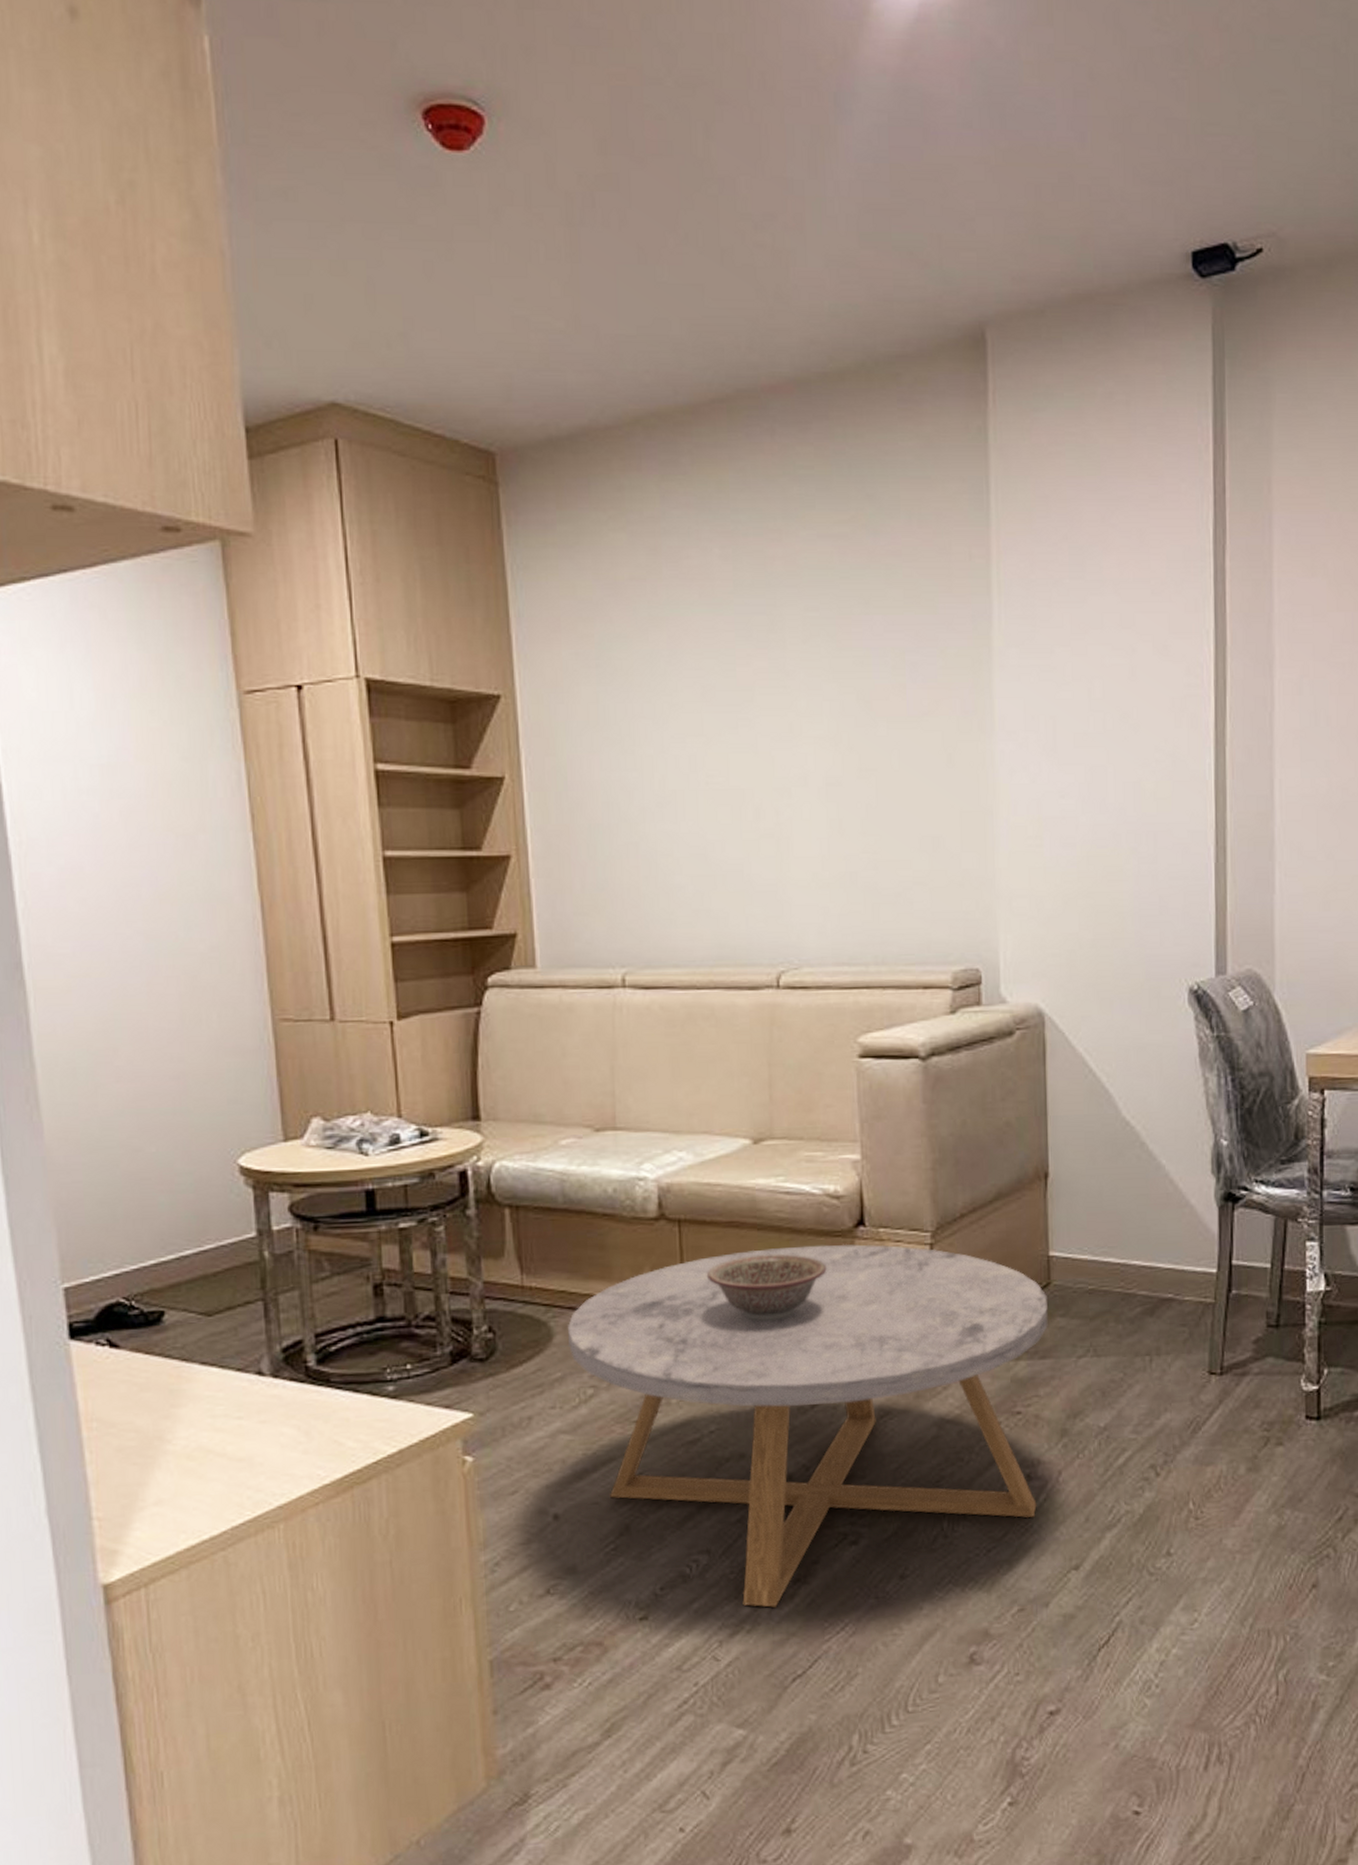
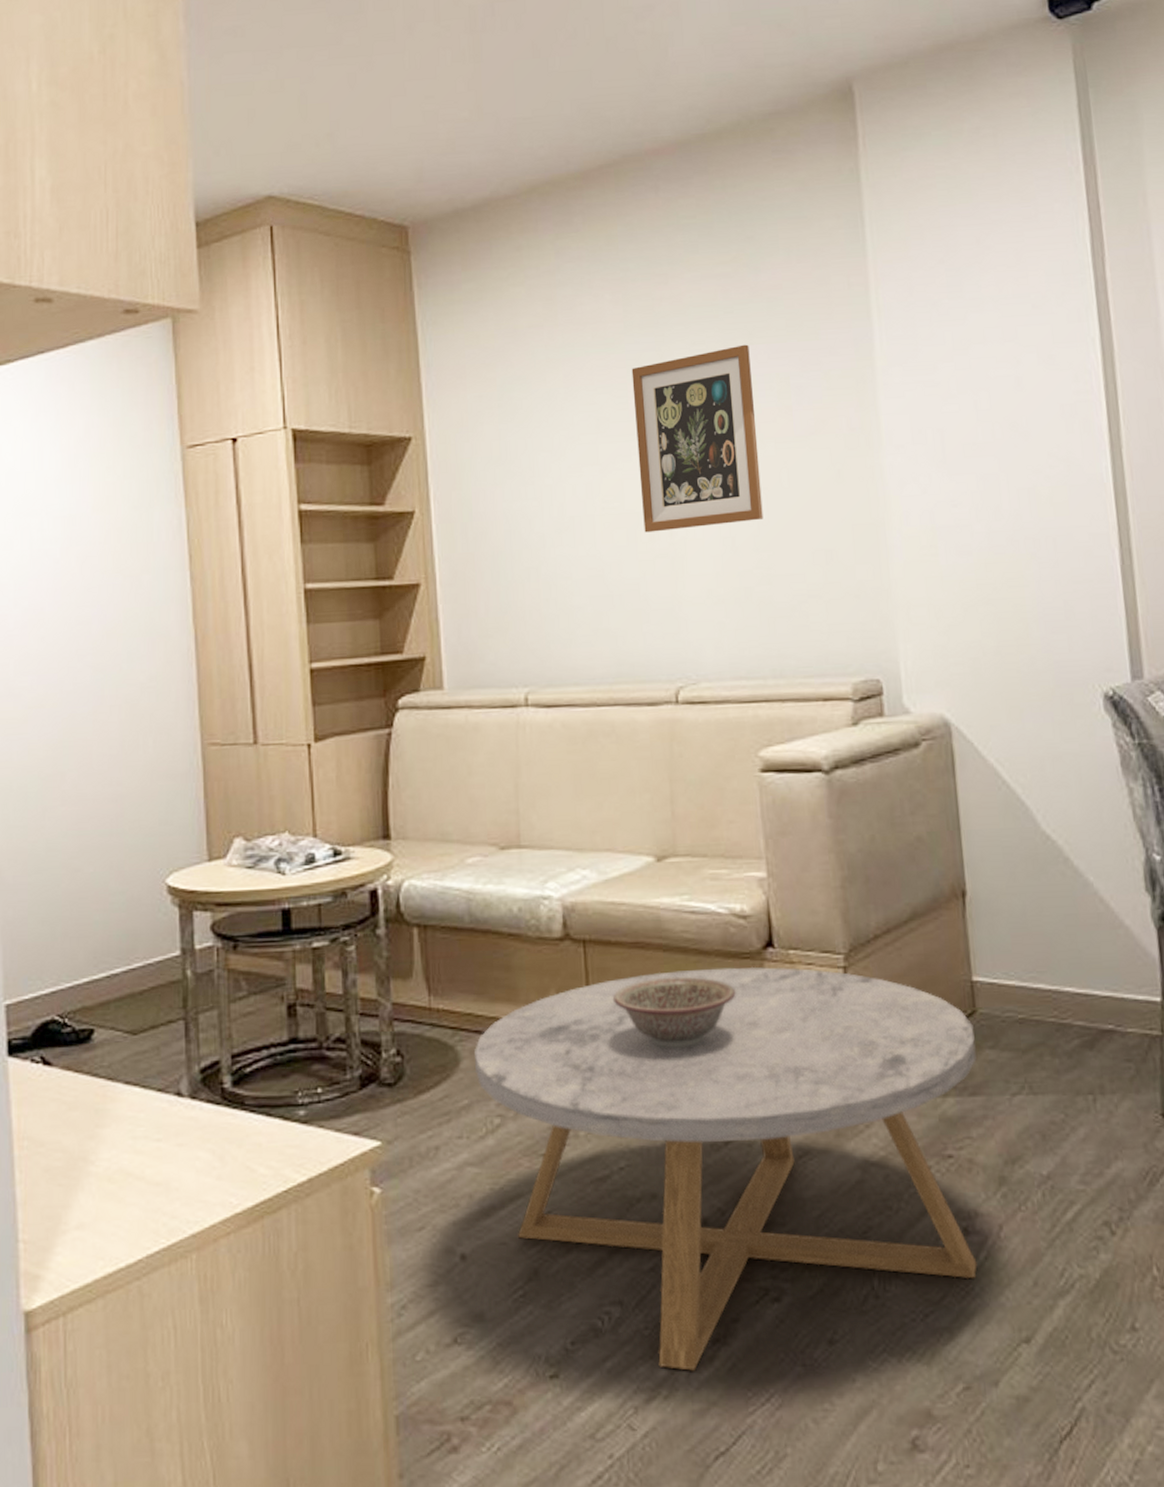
wall art: none [740,614,872,811] -> present [631,344,763,533]

